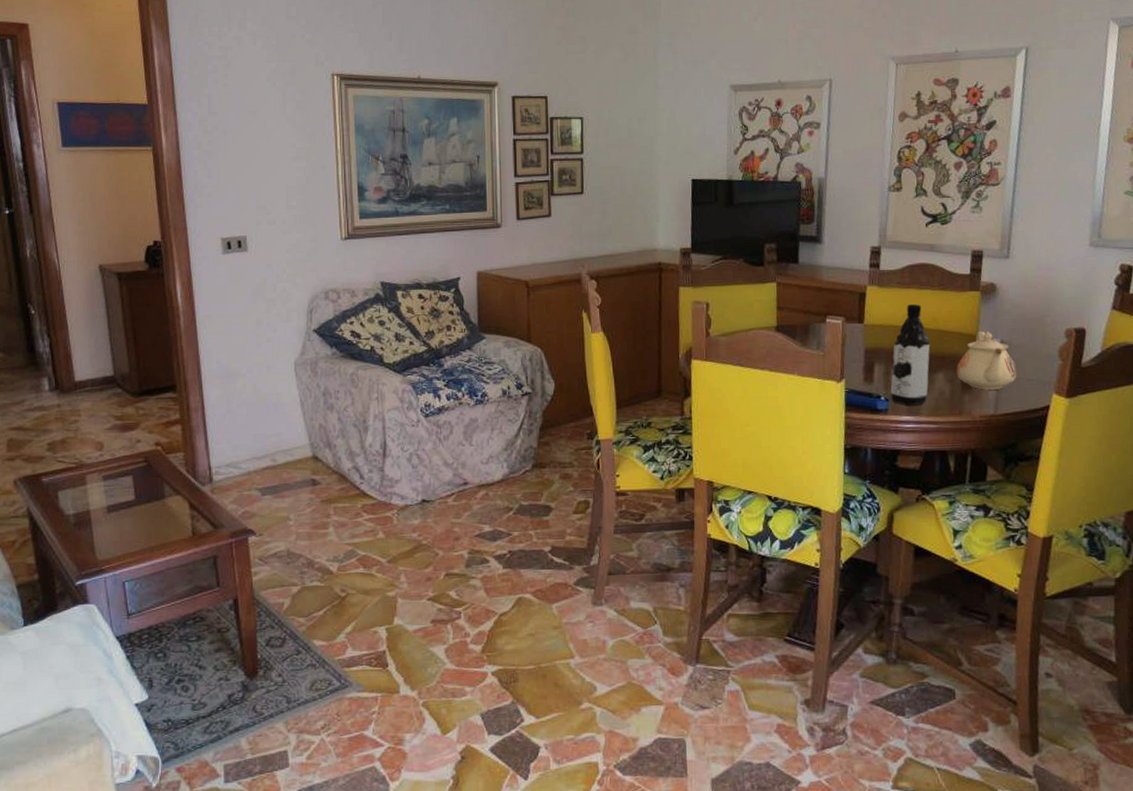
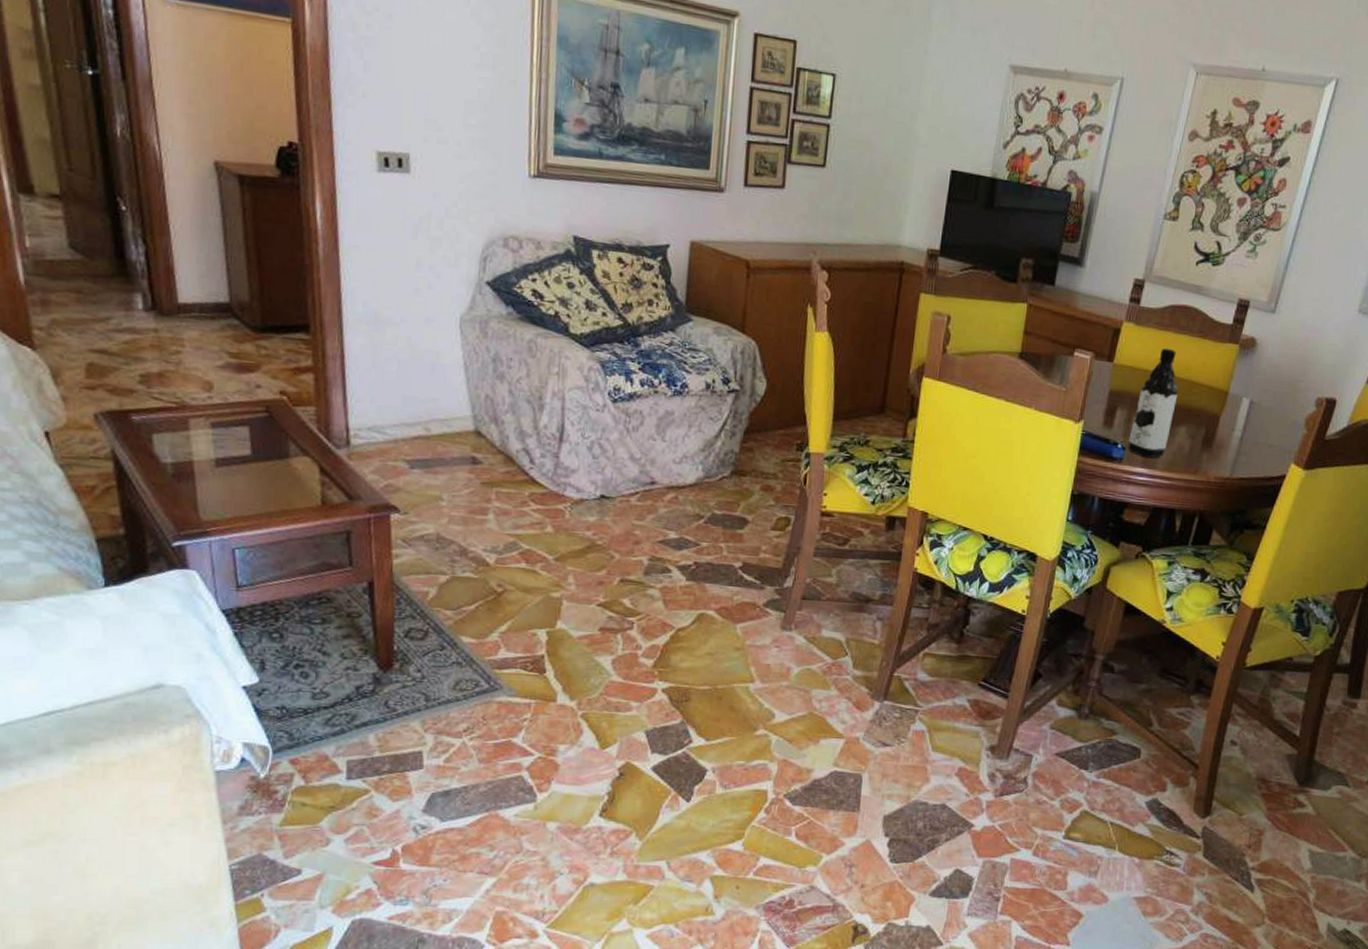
teapot: present [956,331,1017,390] -> none [1199,387,1261,452]

